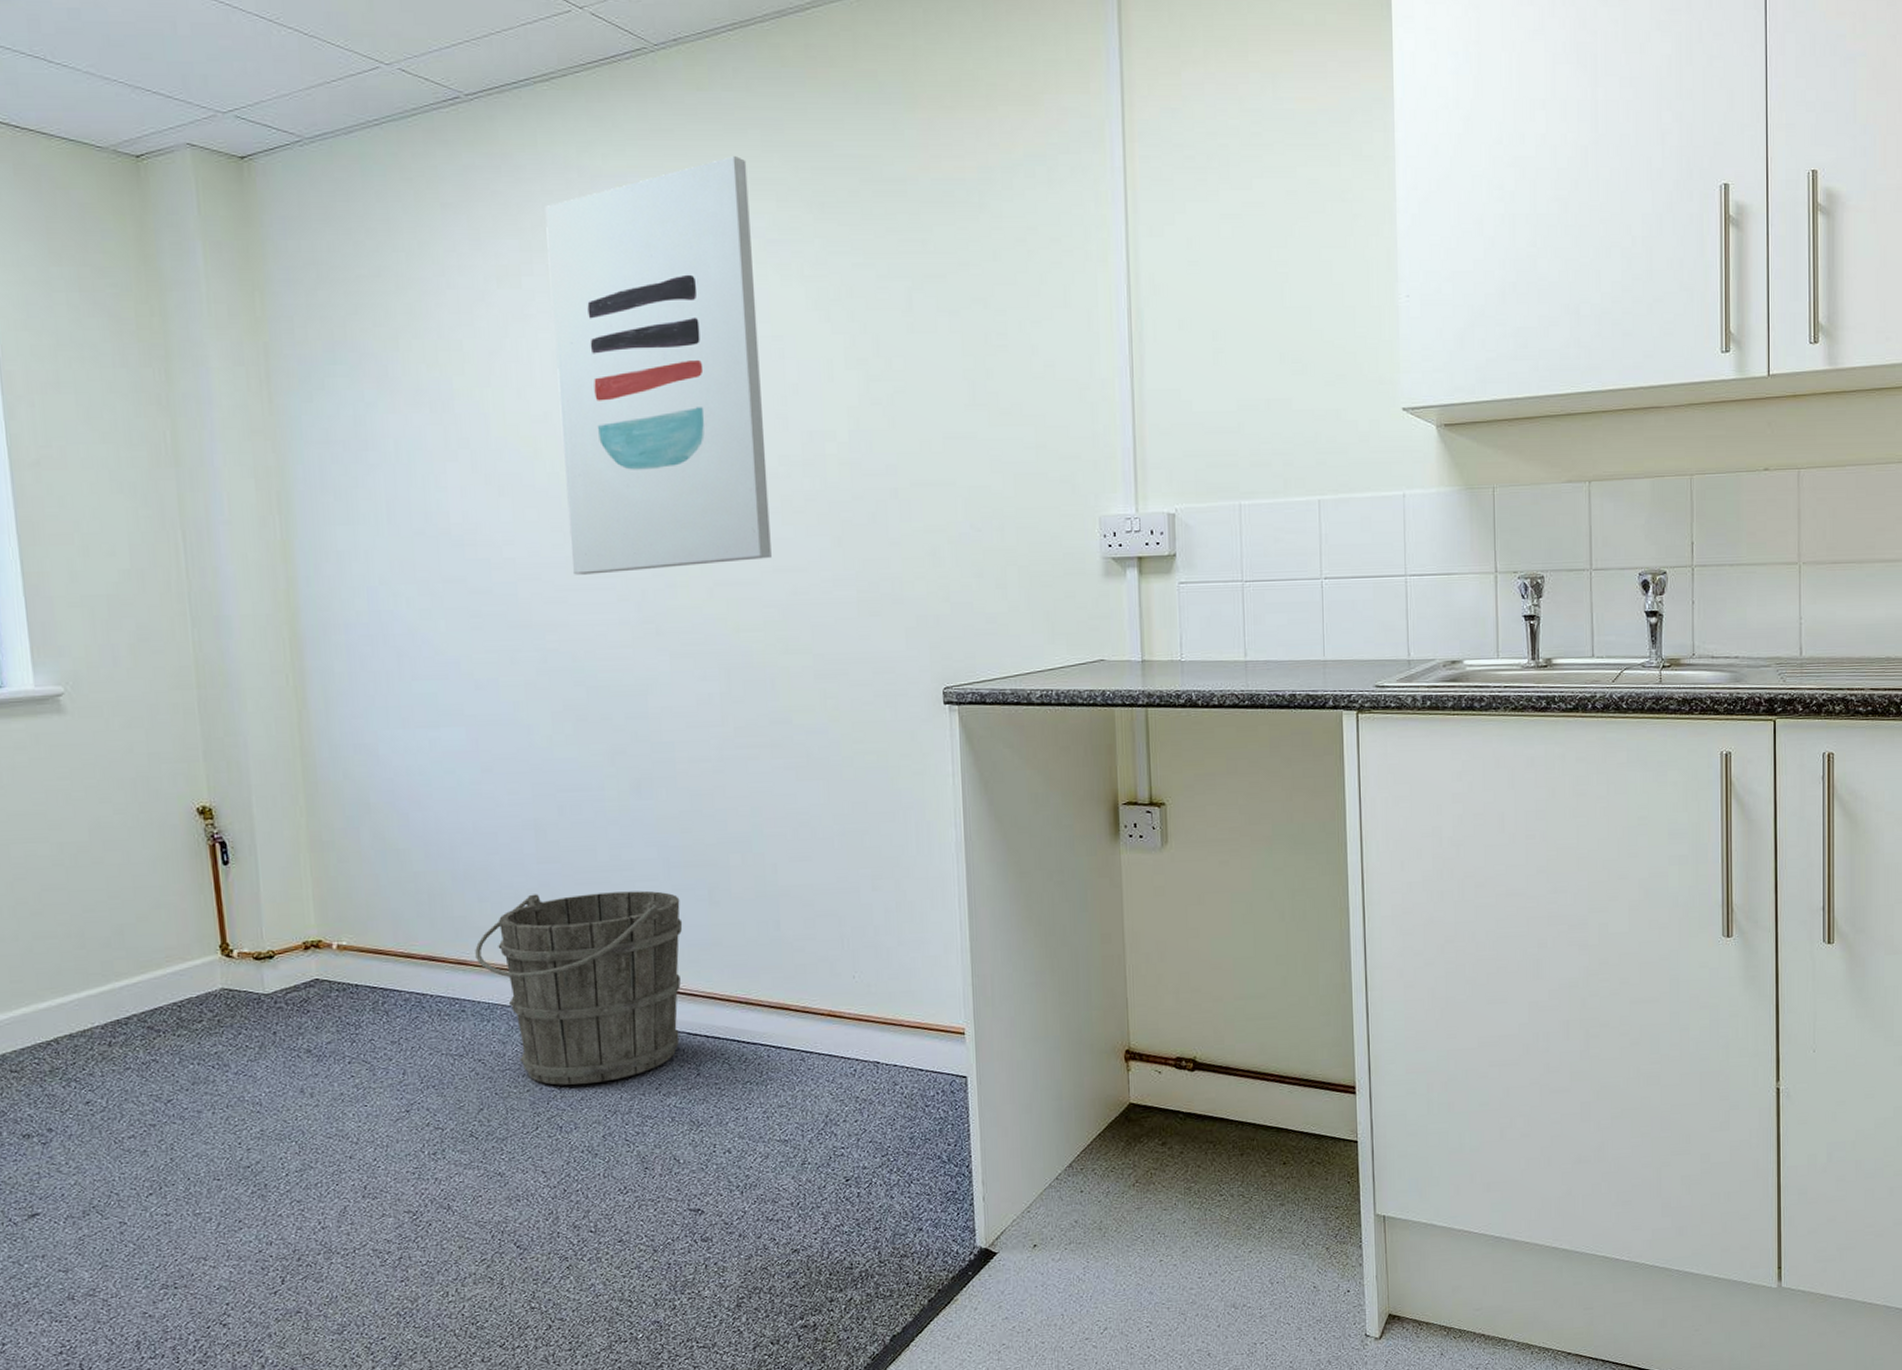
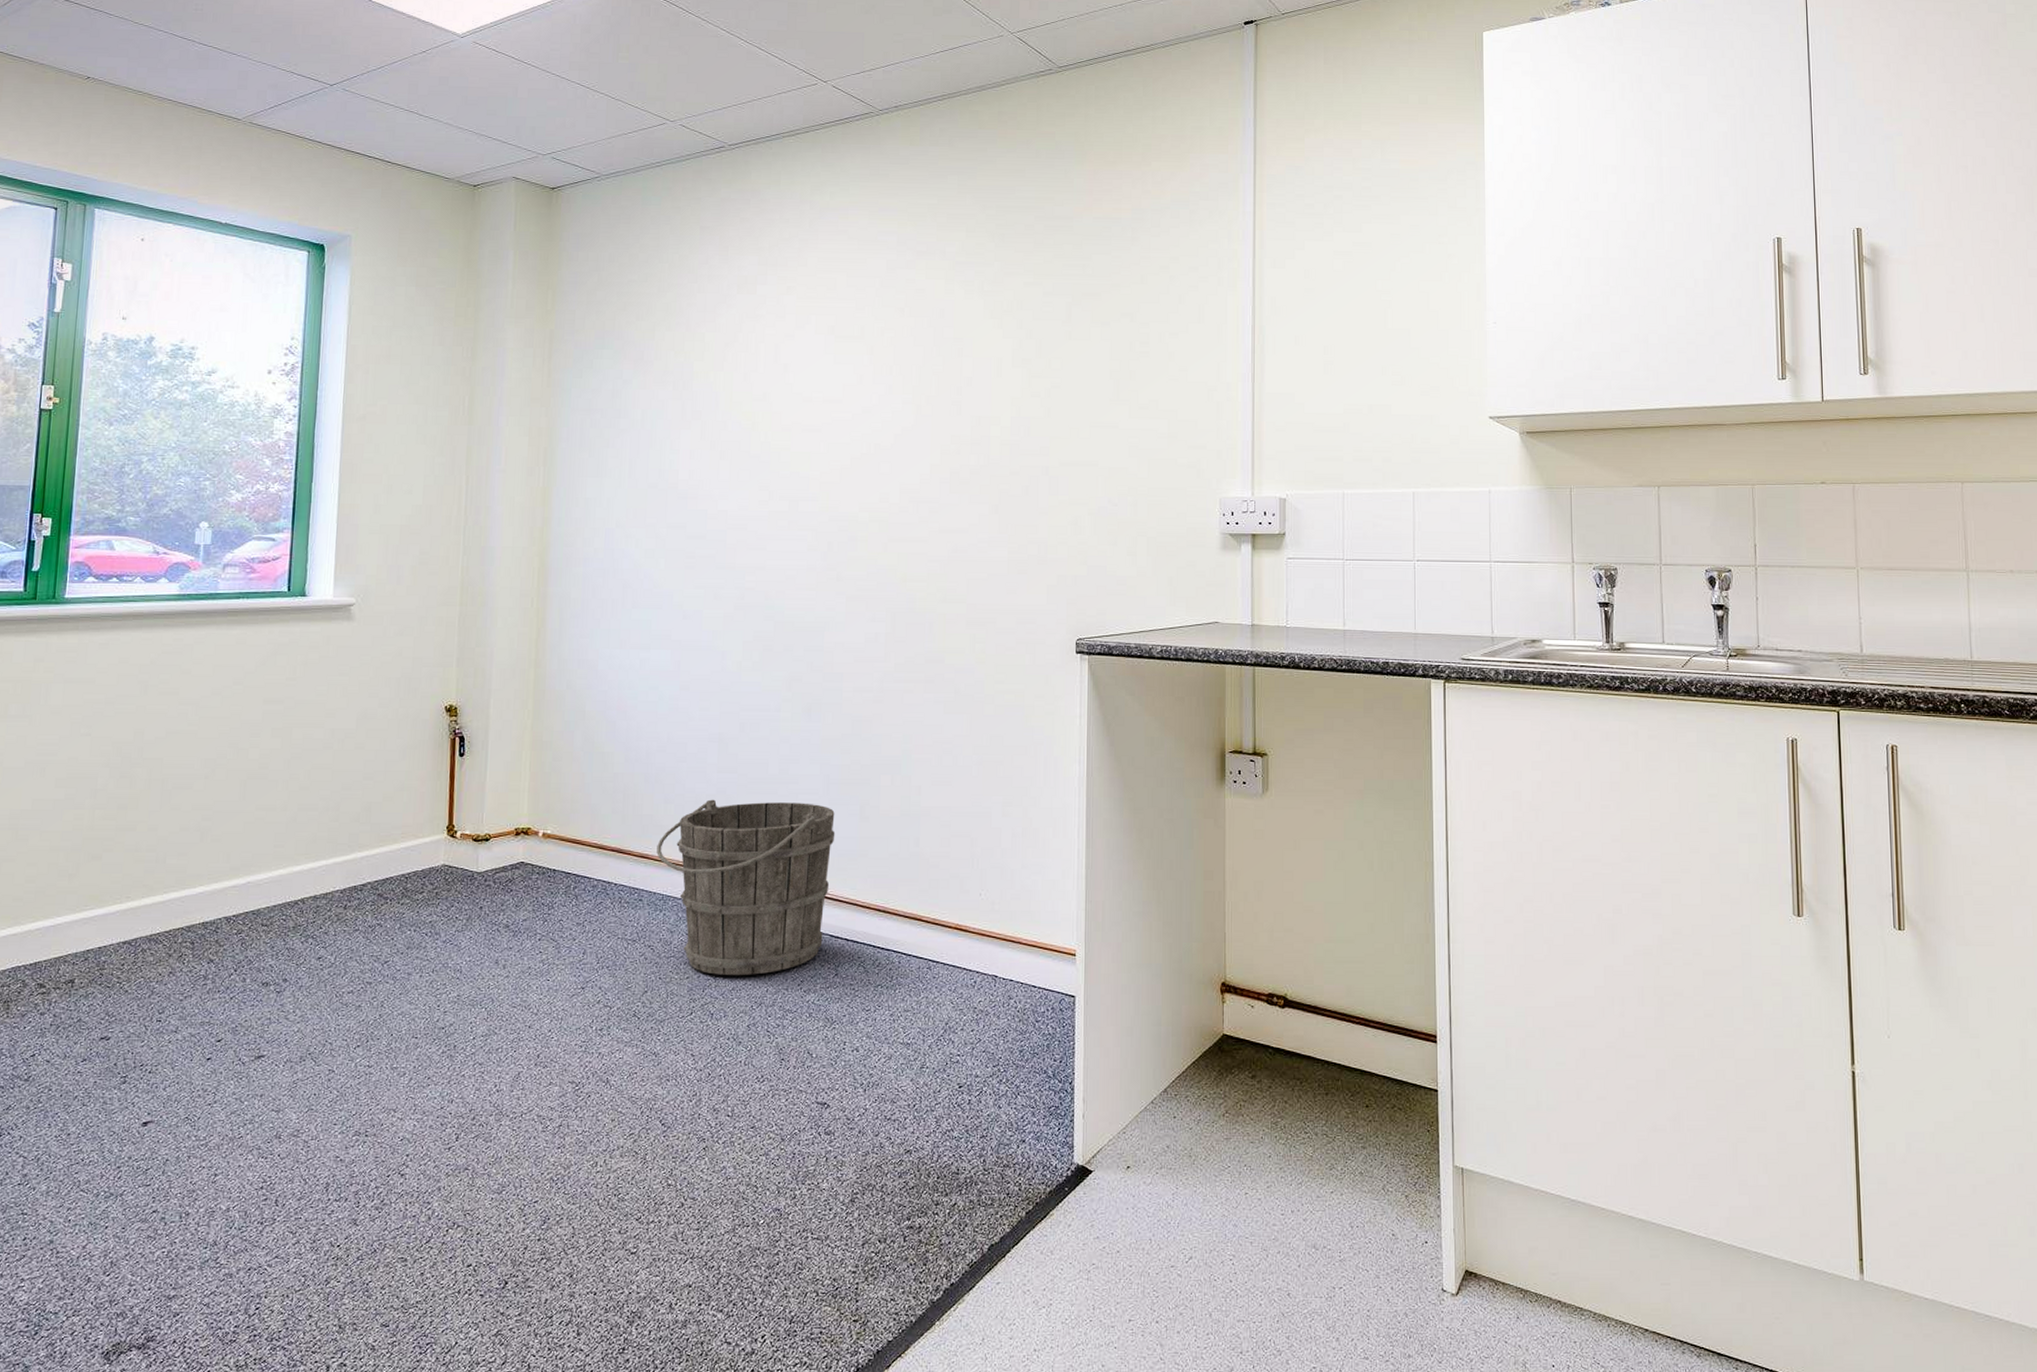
wall art: present [545,156,772,575] -> none [773,196,945,527]

